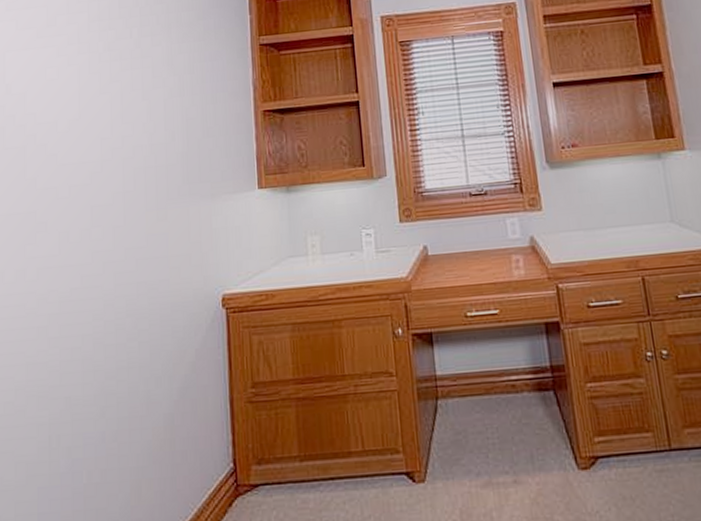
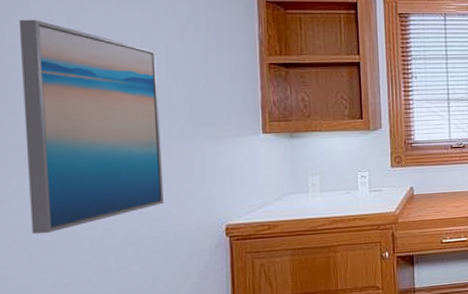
wall art: none [38,85,161,305] -> present [18,19,164,234]

